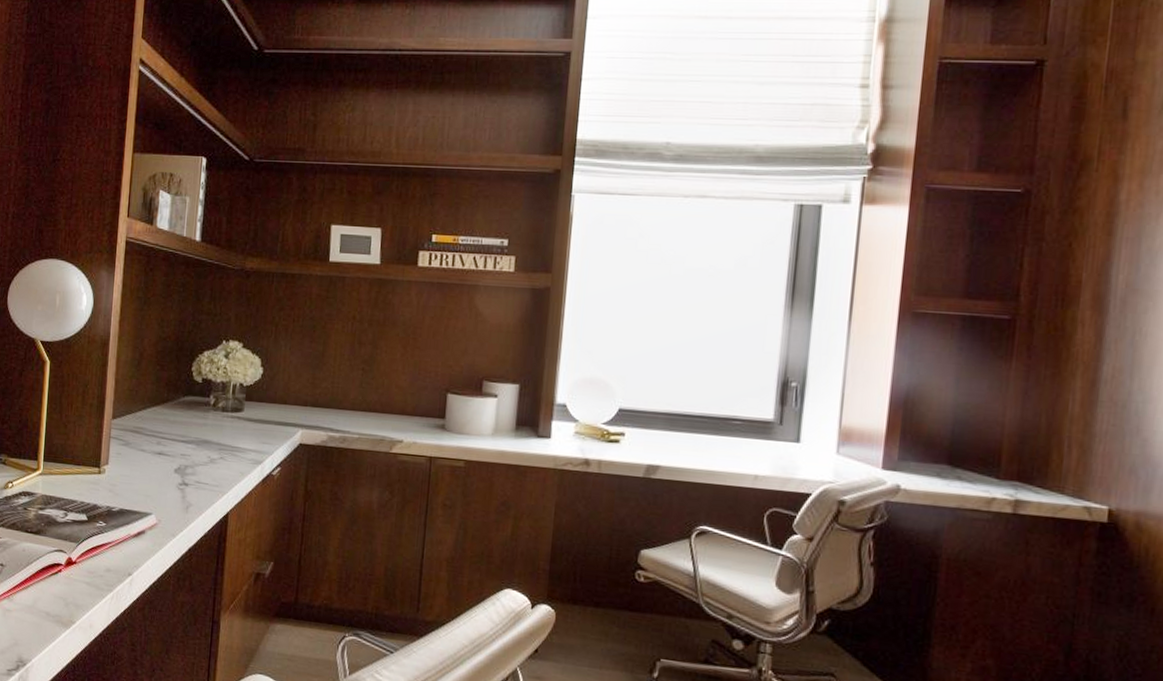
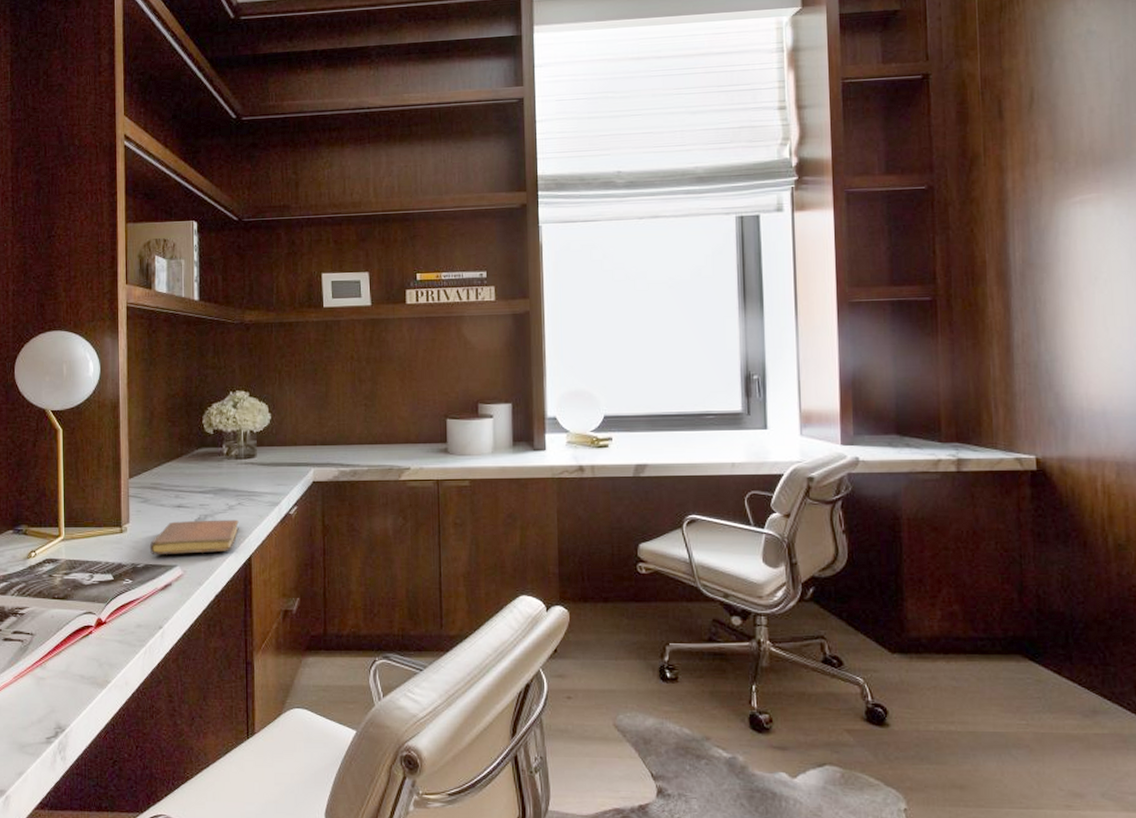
notebook: none [126,468,219,506] -> present [149,519,239,554]

